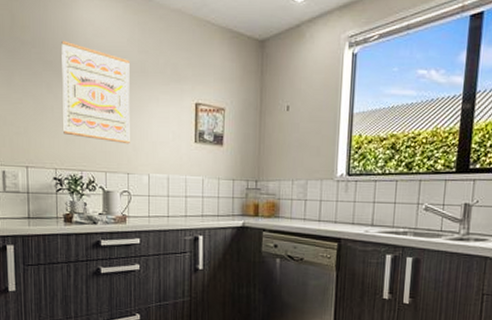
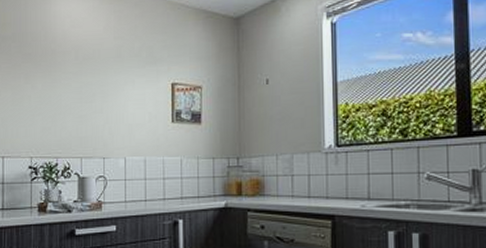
wall art: present [61,40,130,145] -> none [40,33,106,129]

